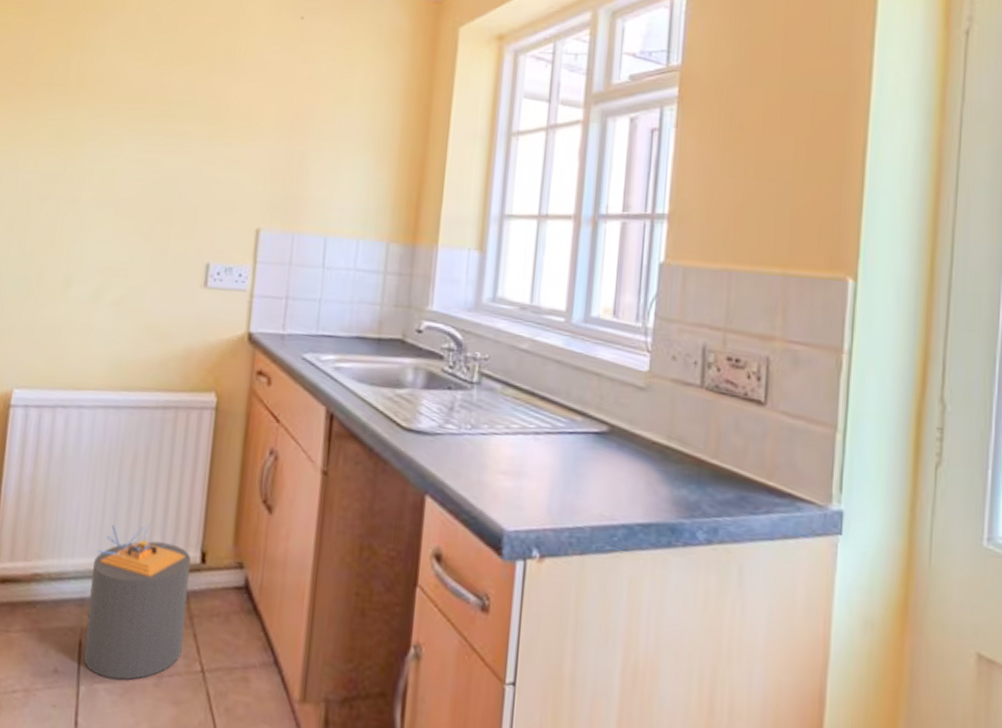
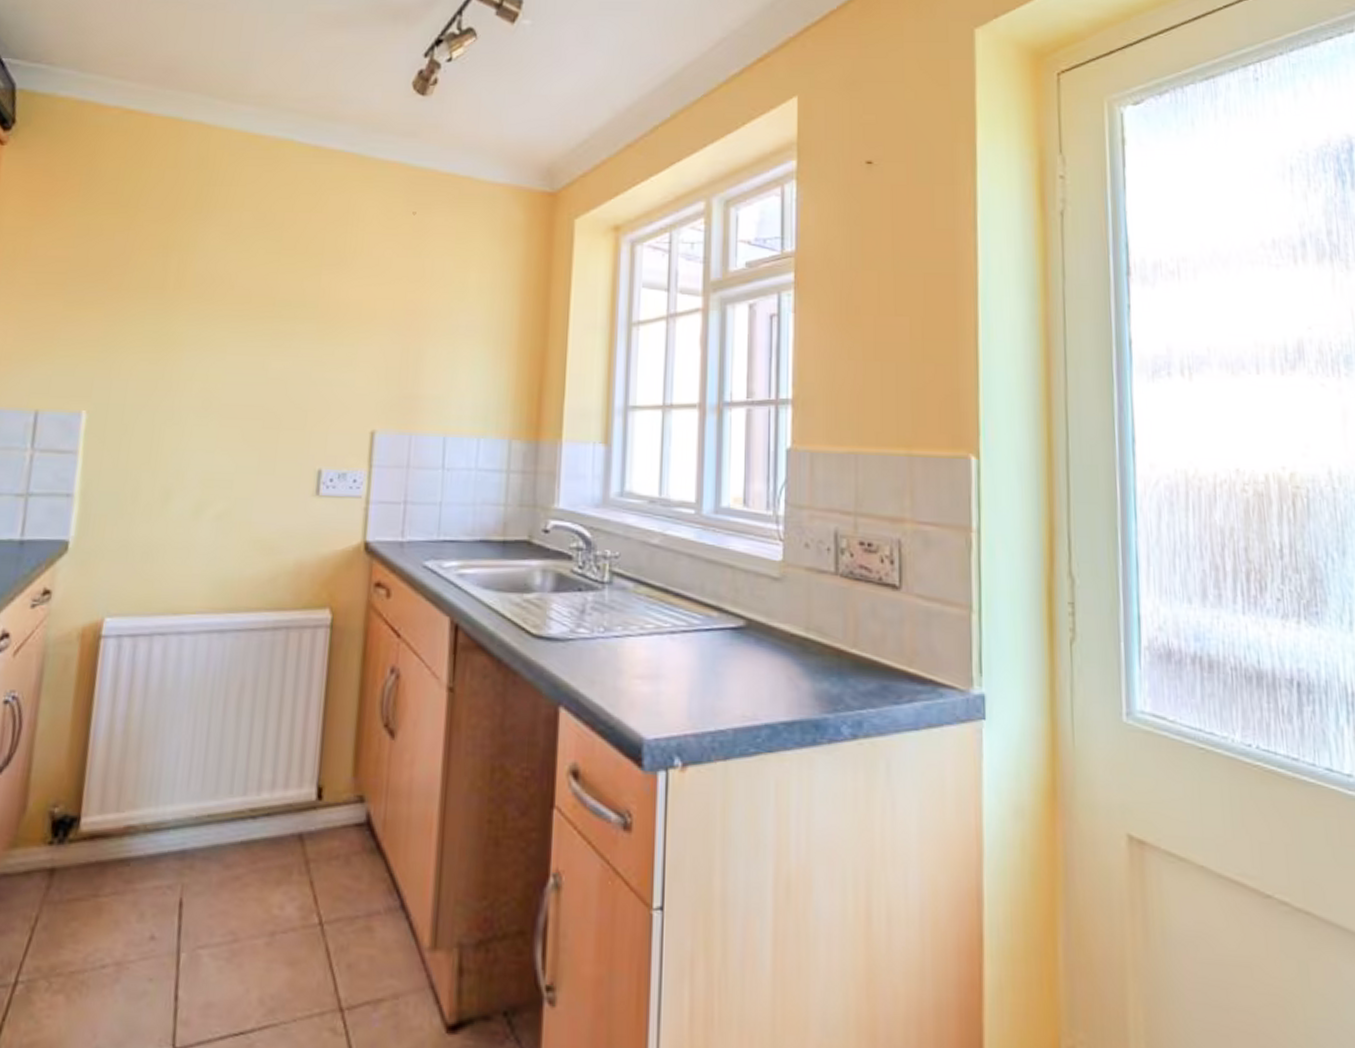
trash can: present [84,523,192,680] -> none [185,759,307,942]

